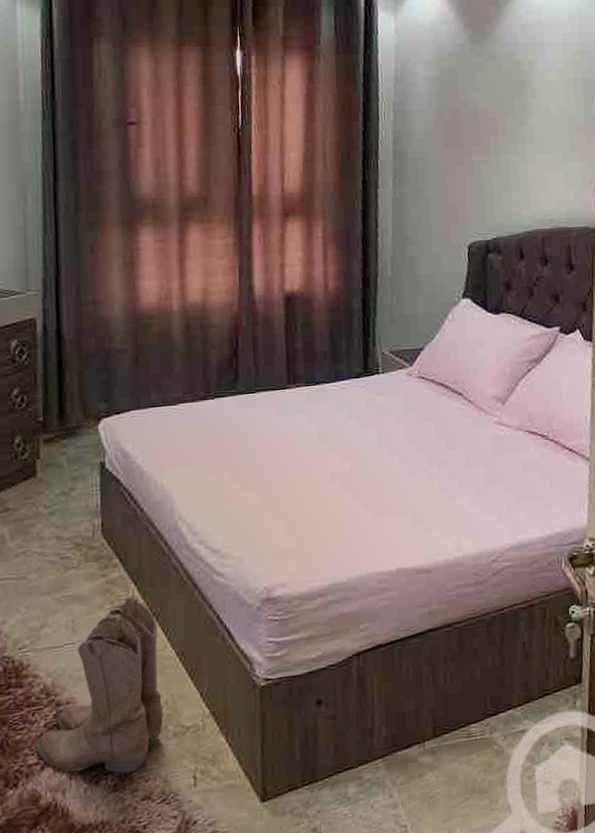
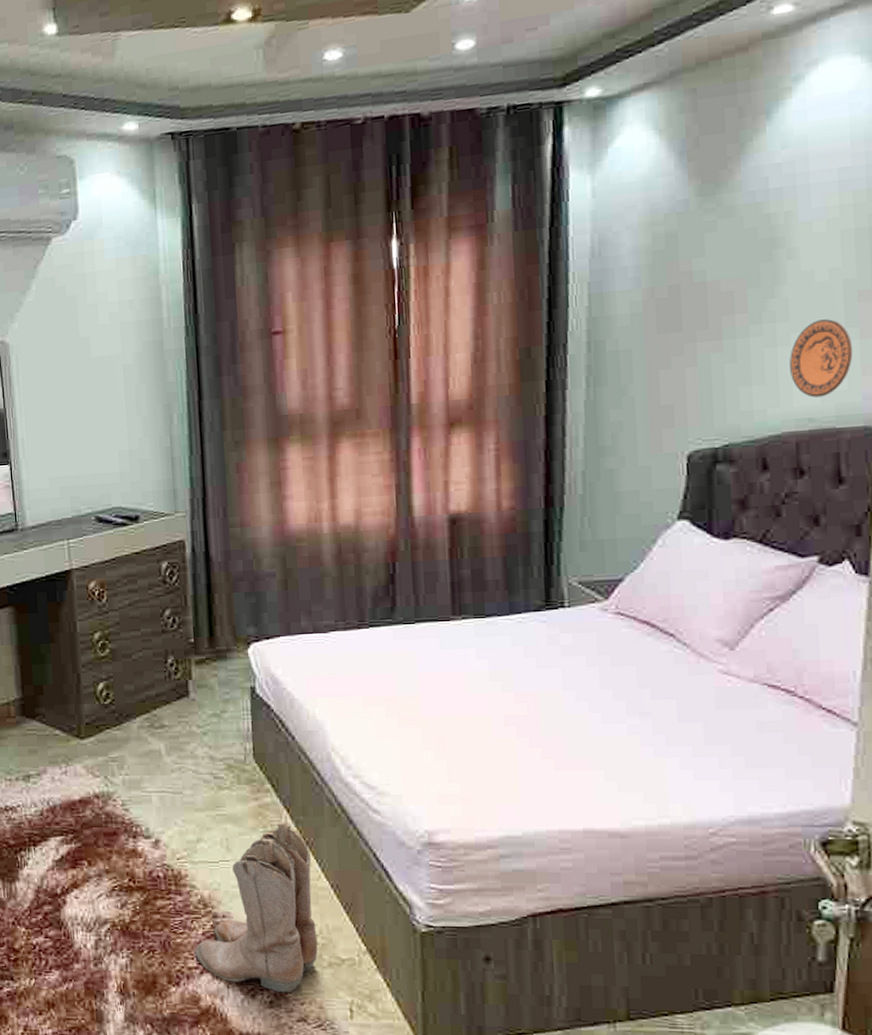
decorative plate: none [535,145,576,204] -> present [789,319,853,398]

